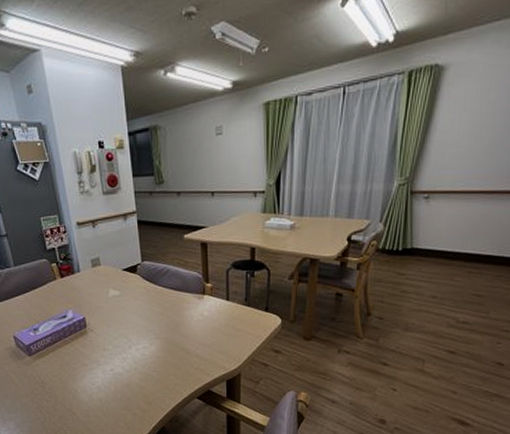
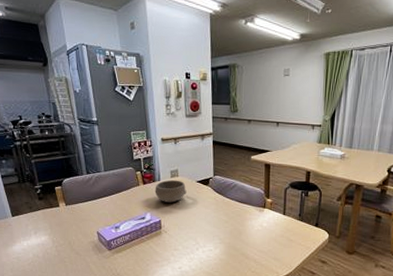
bowl: none [74,269,112,297] -> present [155,179,187,203]

